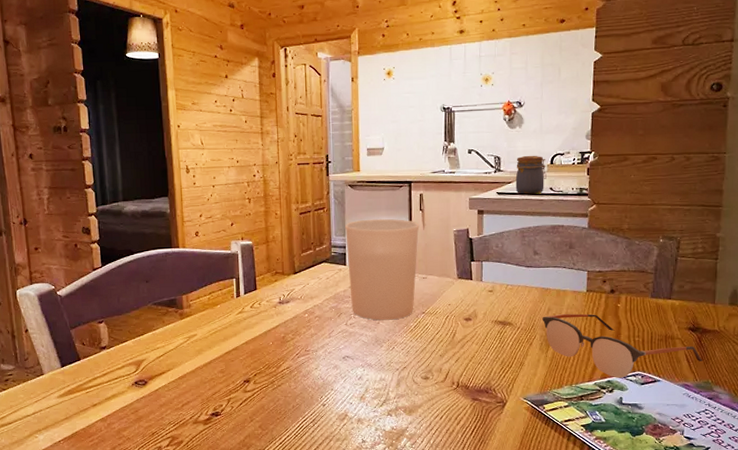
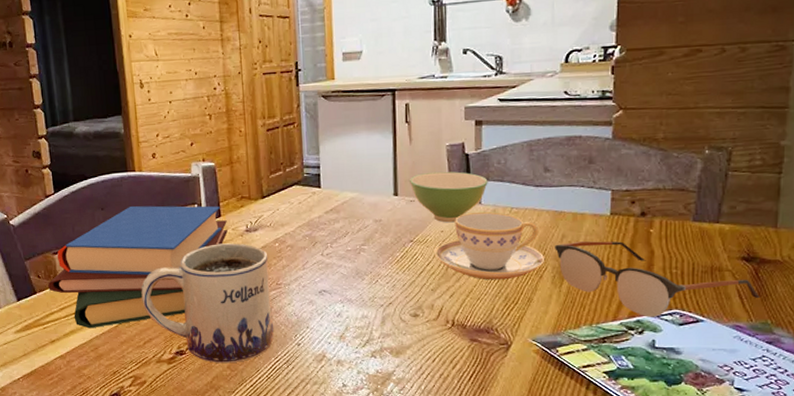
book: none [91,279,262,393] -> present [47,205,228,329]
mug: none [181,313,302,424] -> present [141,243,274,364]
candle holder: present [345,218,420,321] -> none [319,133,406,250]
bowl: none [422,252,488,297] -> present [408,171,488,223]
teacup: none [443,288,535,347] -> present [435,211,545,280]
jar: present [515,155,546,194] -> none [521,52,560,100]

